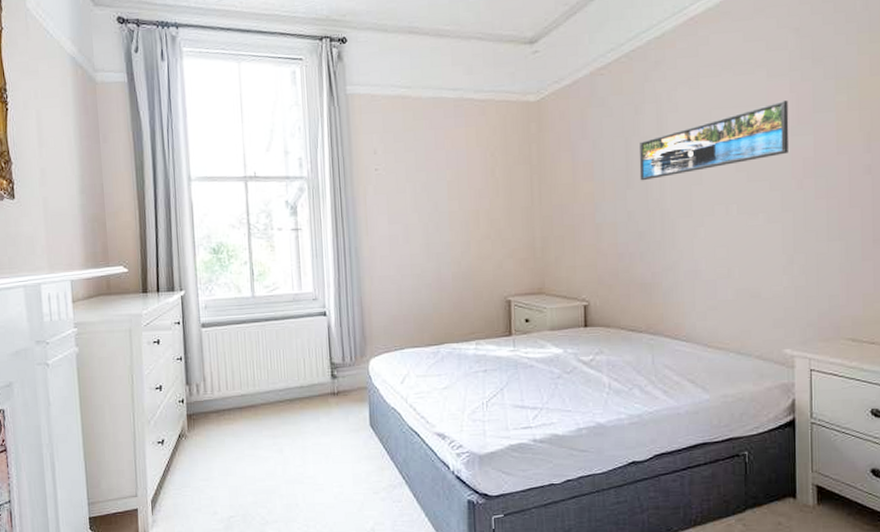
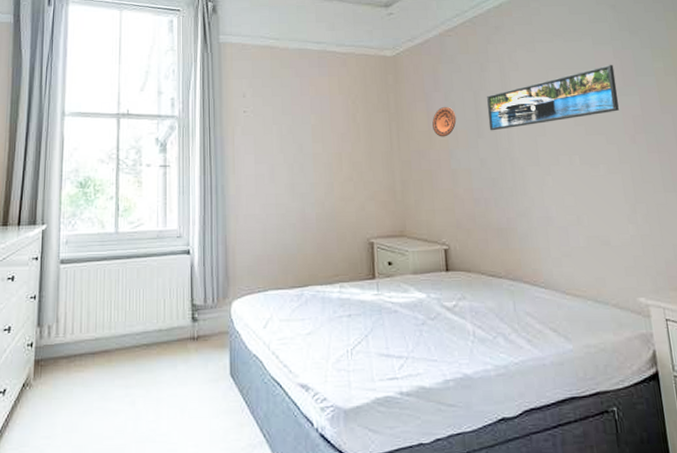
decorative plate: none [577,155,604,190] -> present [432,106,457,137]

